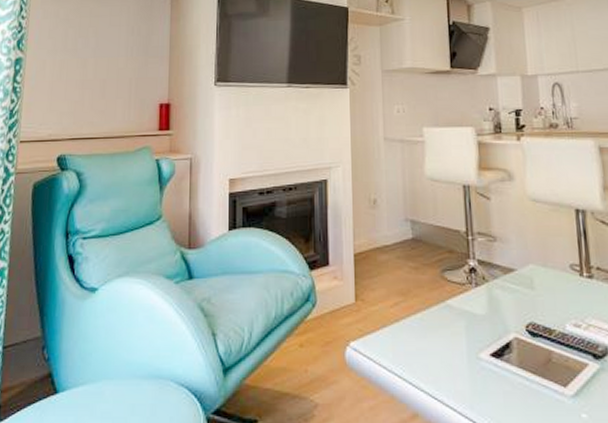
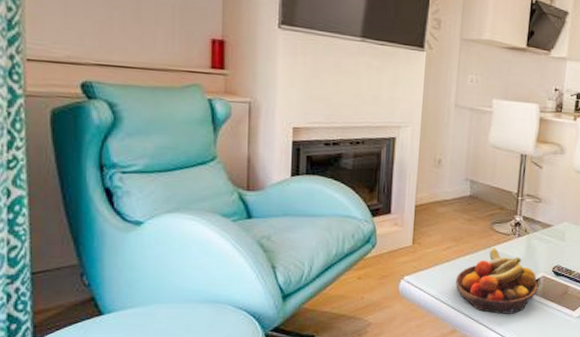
fruit bowl: none [409,300,512,392] -> present [456,247,539,314]

